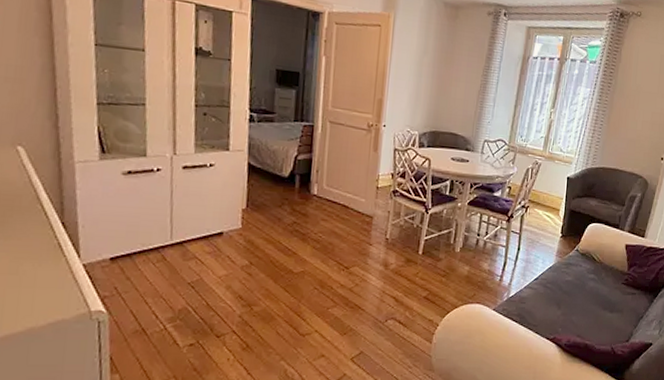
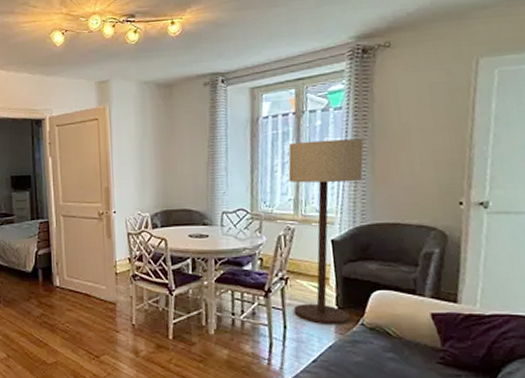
floor lamp: none [528,86,607,250] -> present [288,138,364,326]

